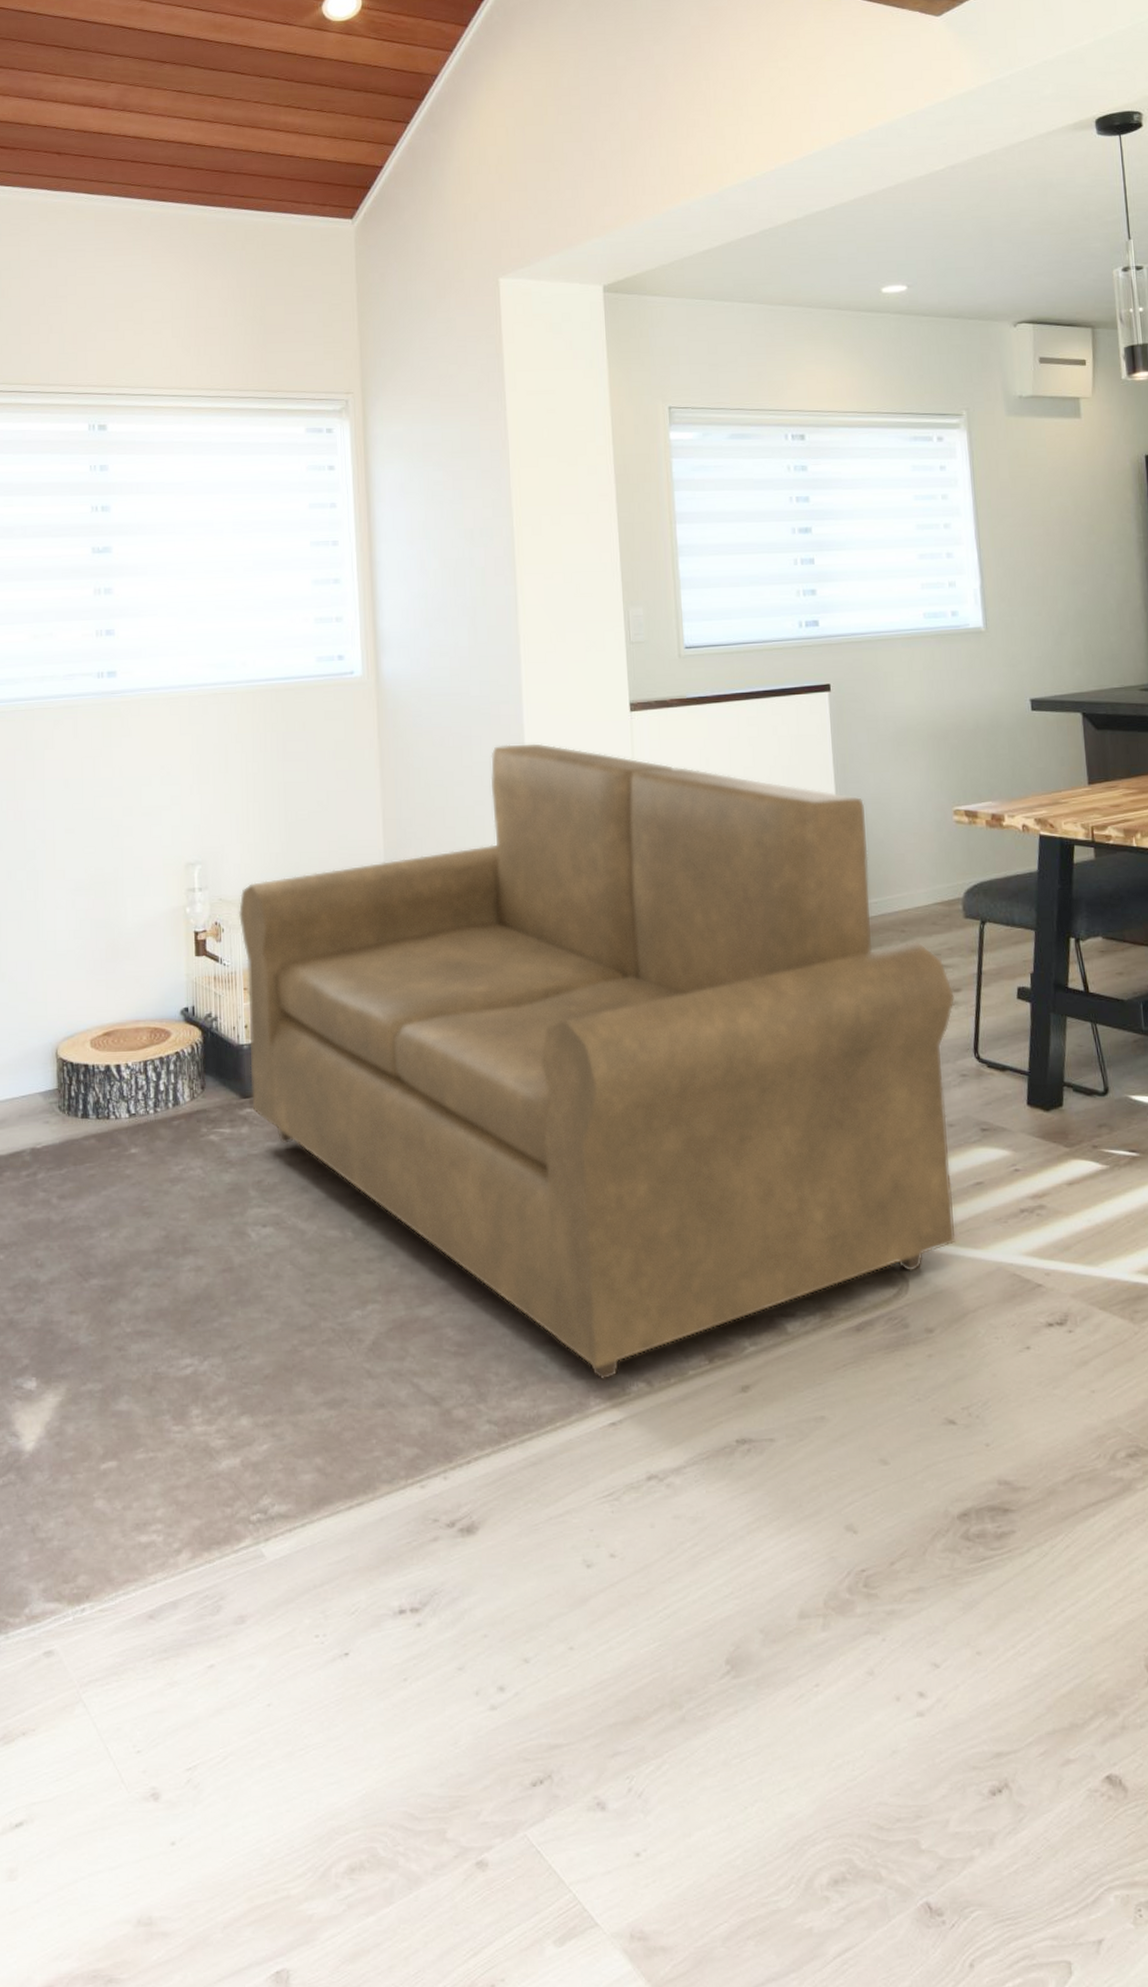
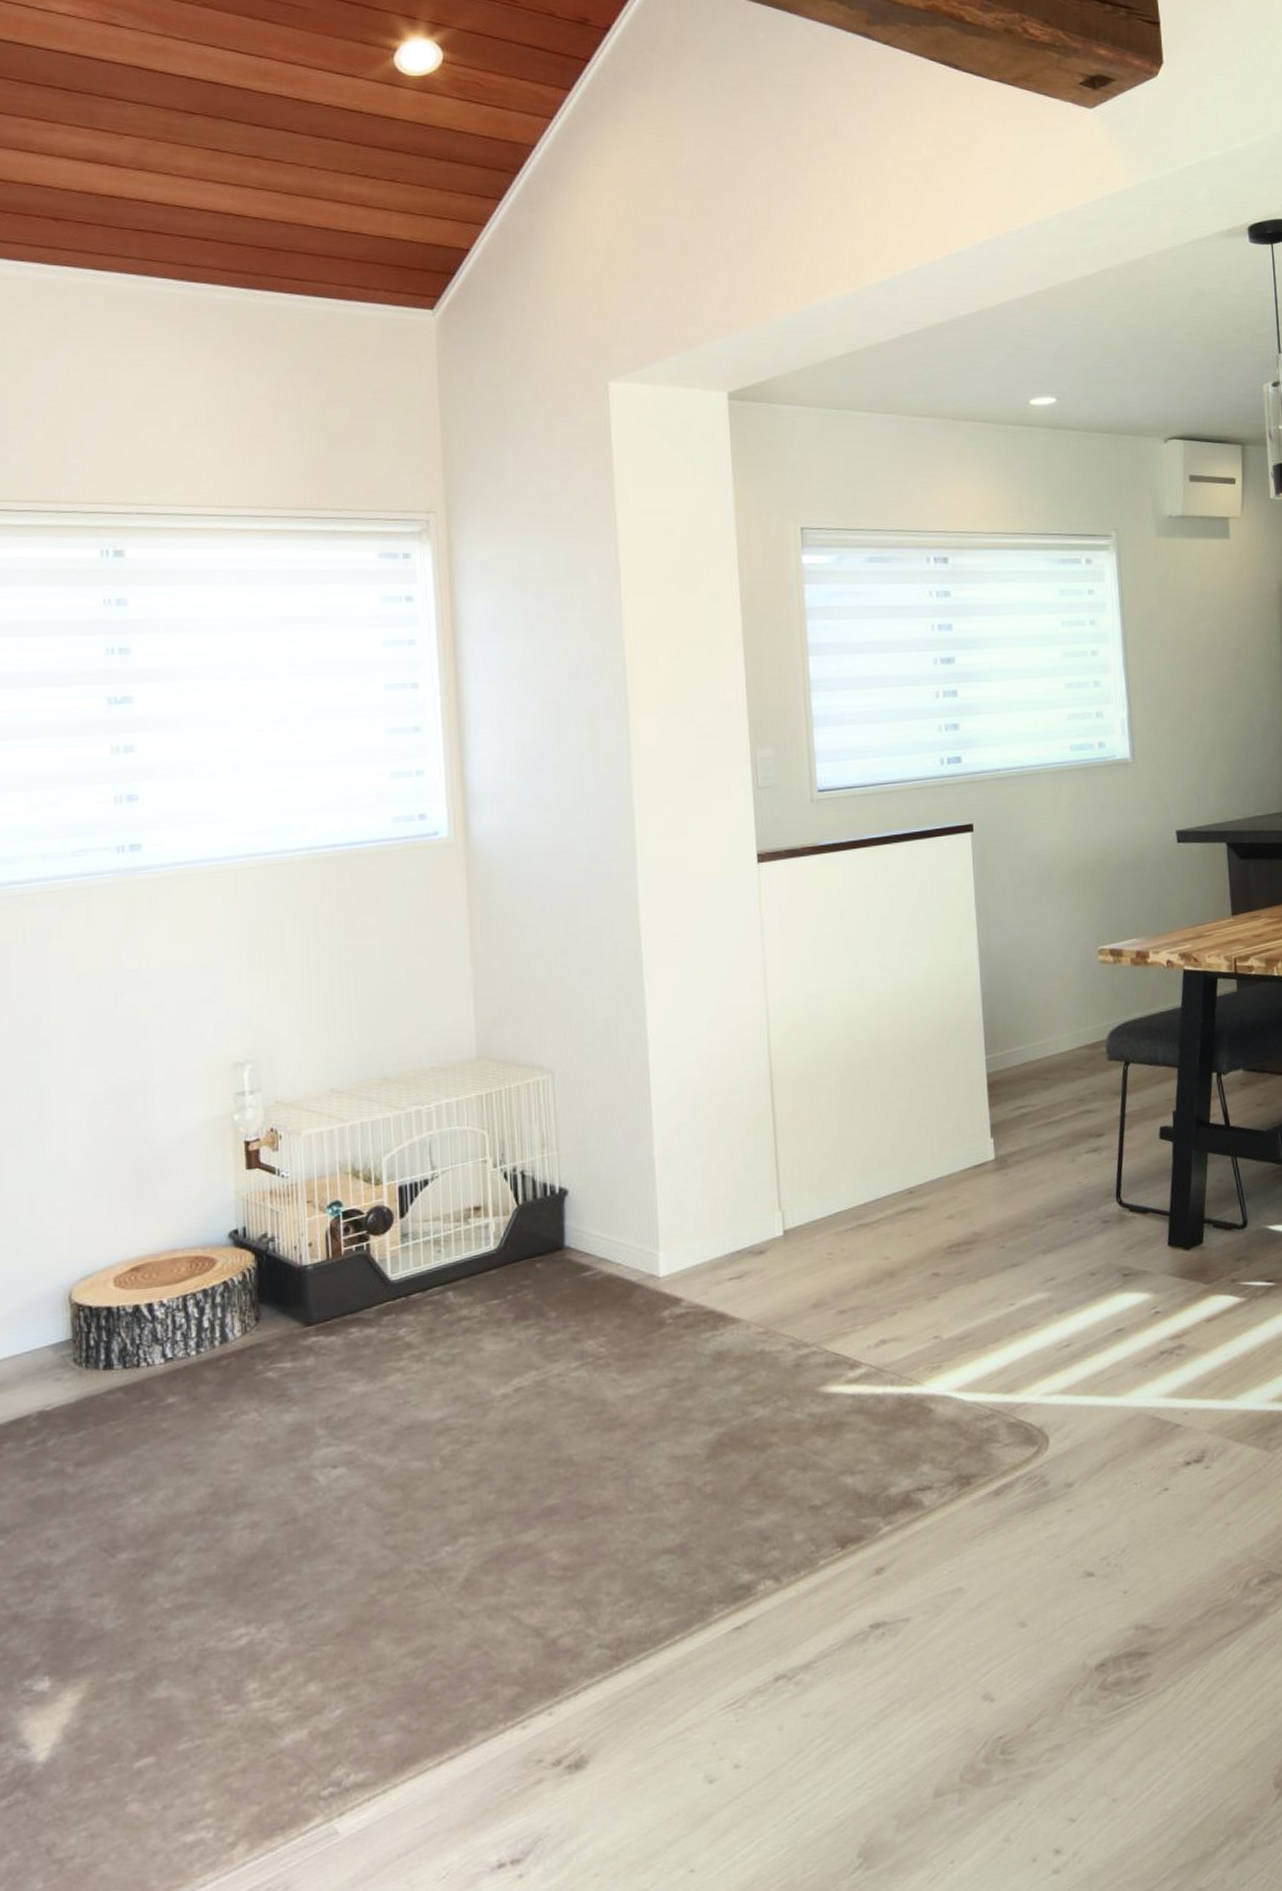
sofa: present [238,743,956,1381] -> none [299,903,1098,1584]

